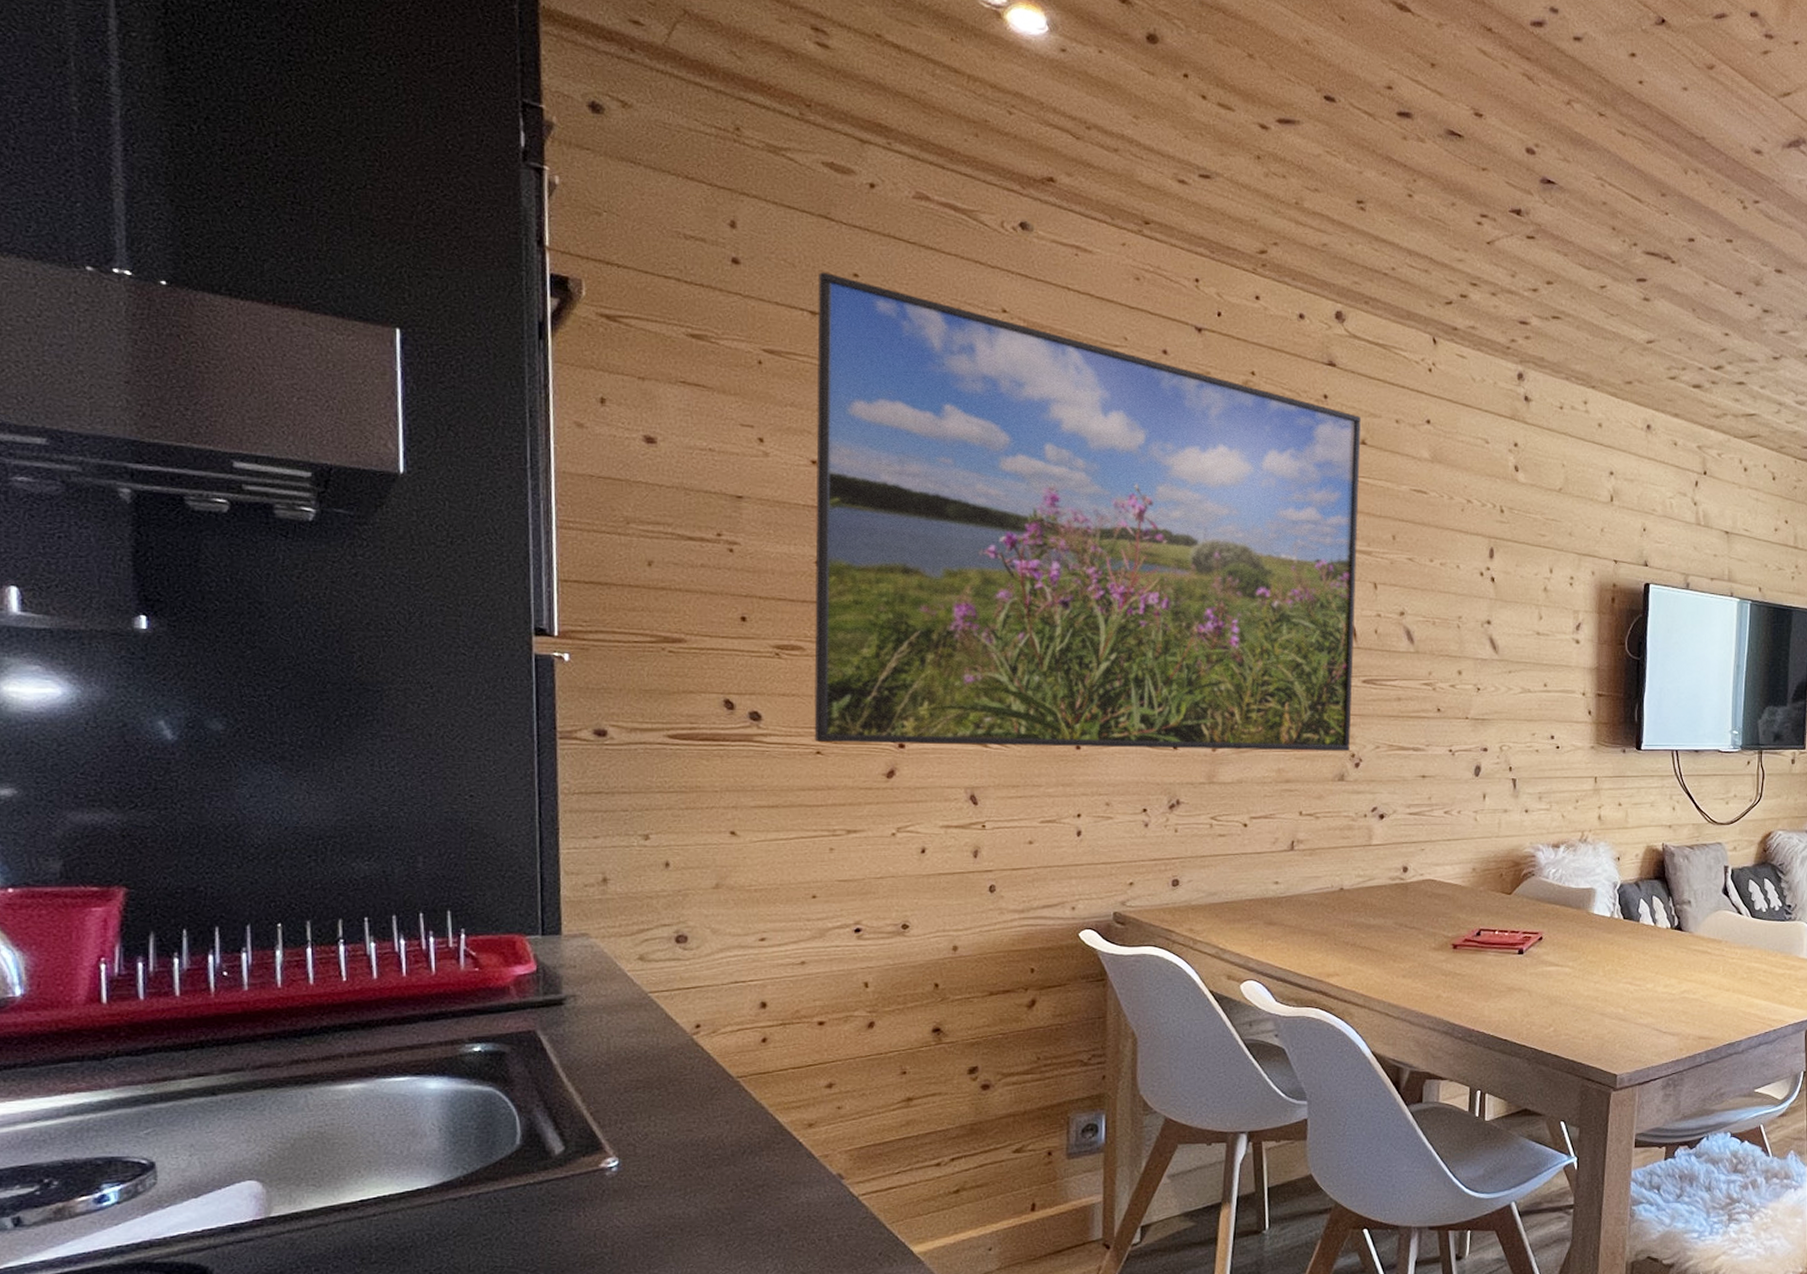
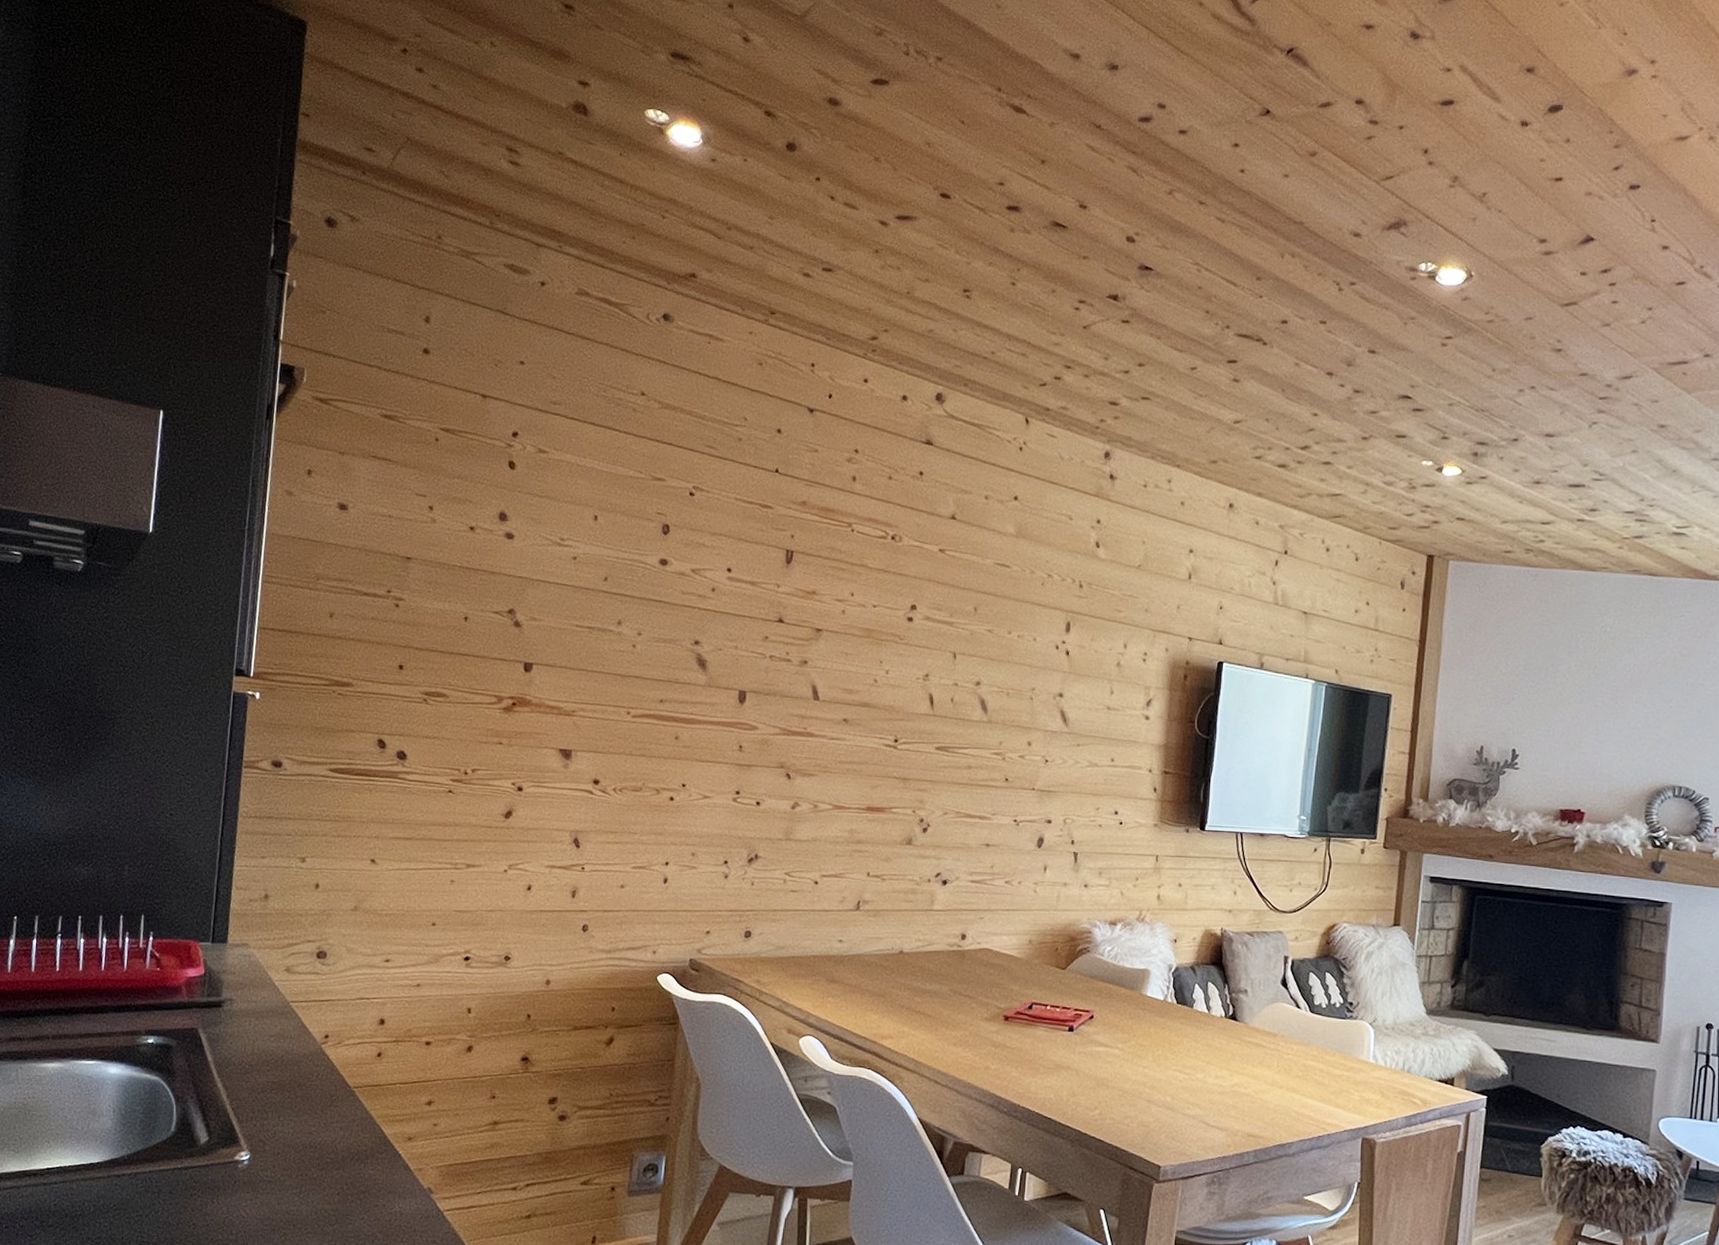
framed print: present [814,272,1361,752] -> none [448,360,952,817]

